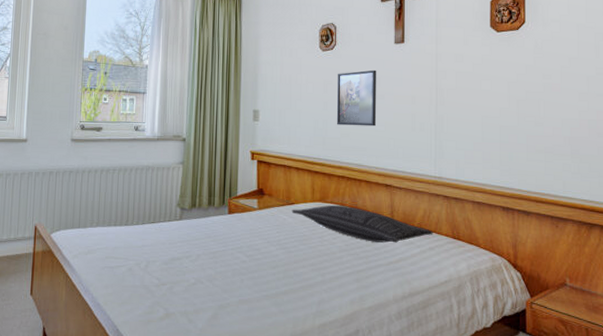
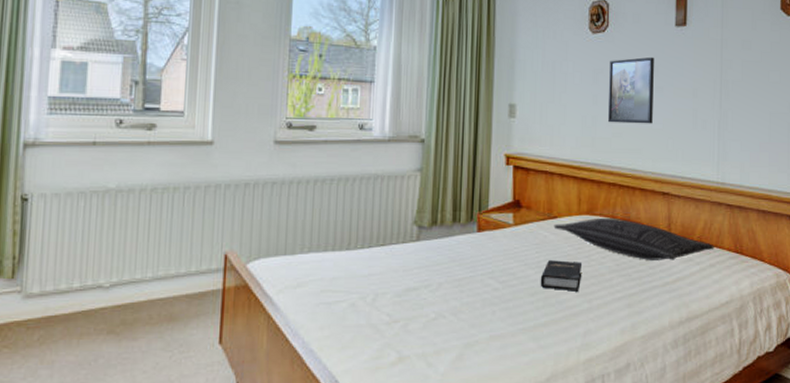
hardback book: none [280,239,317,266] -> present [540,260,583,292]

